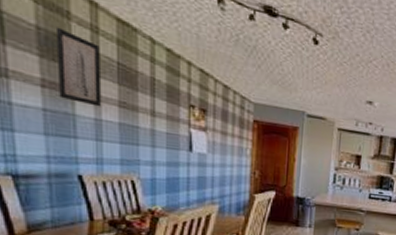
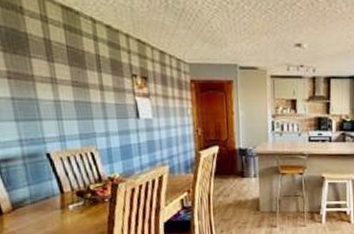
wall art: present [55,27,101,107] -> none [12,23,57,89]

